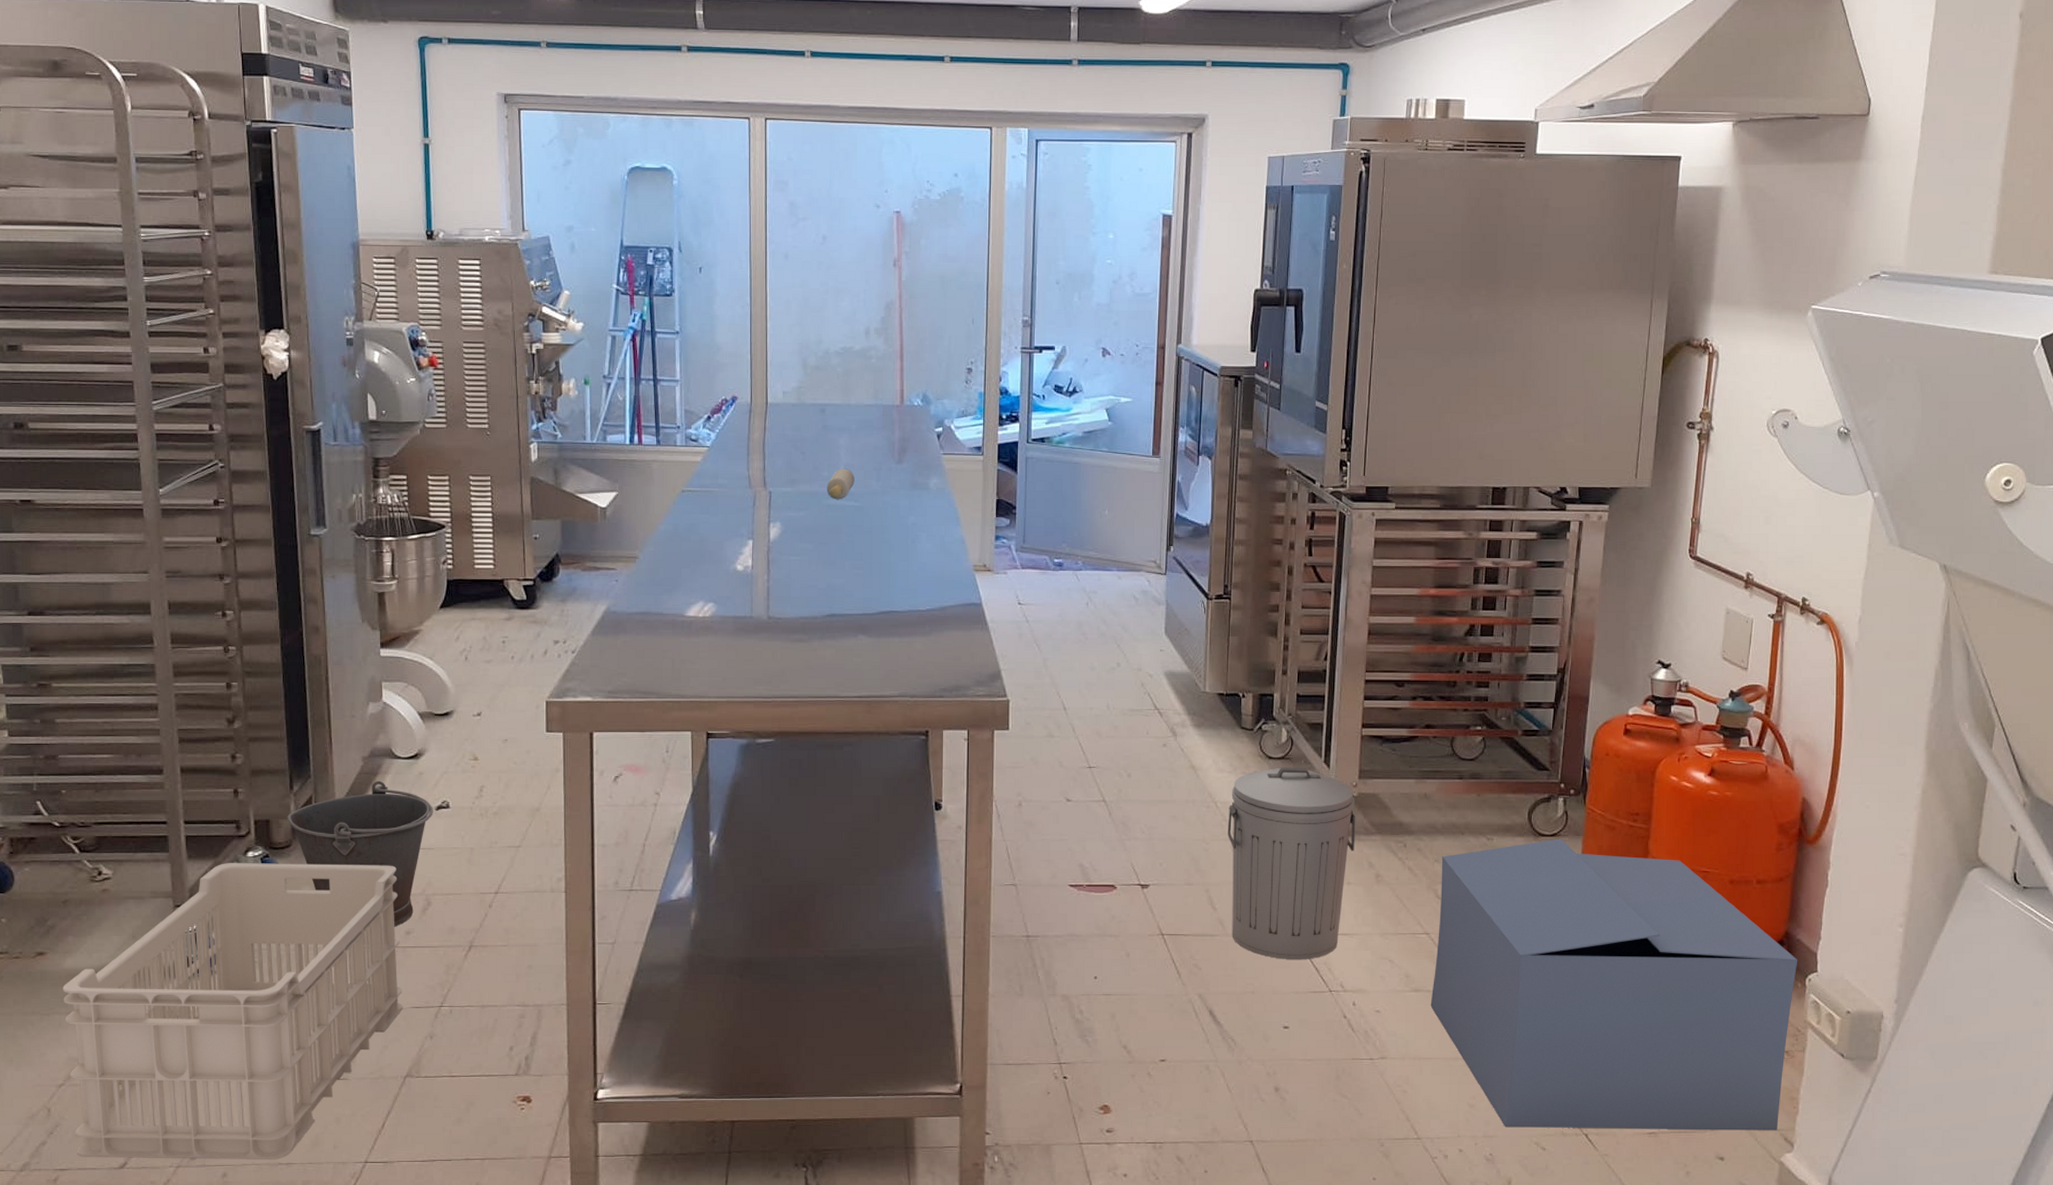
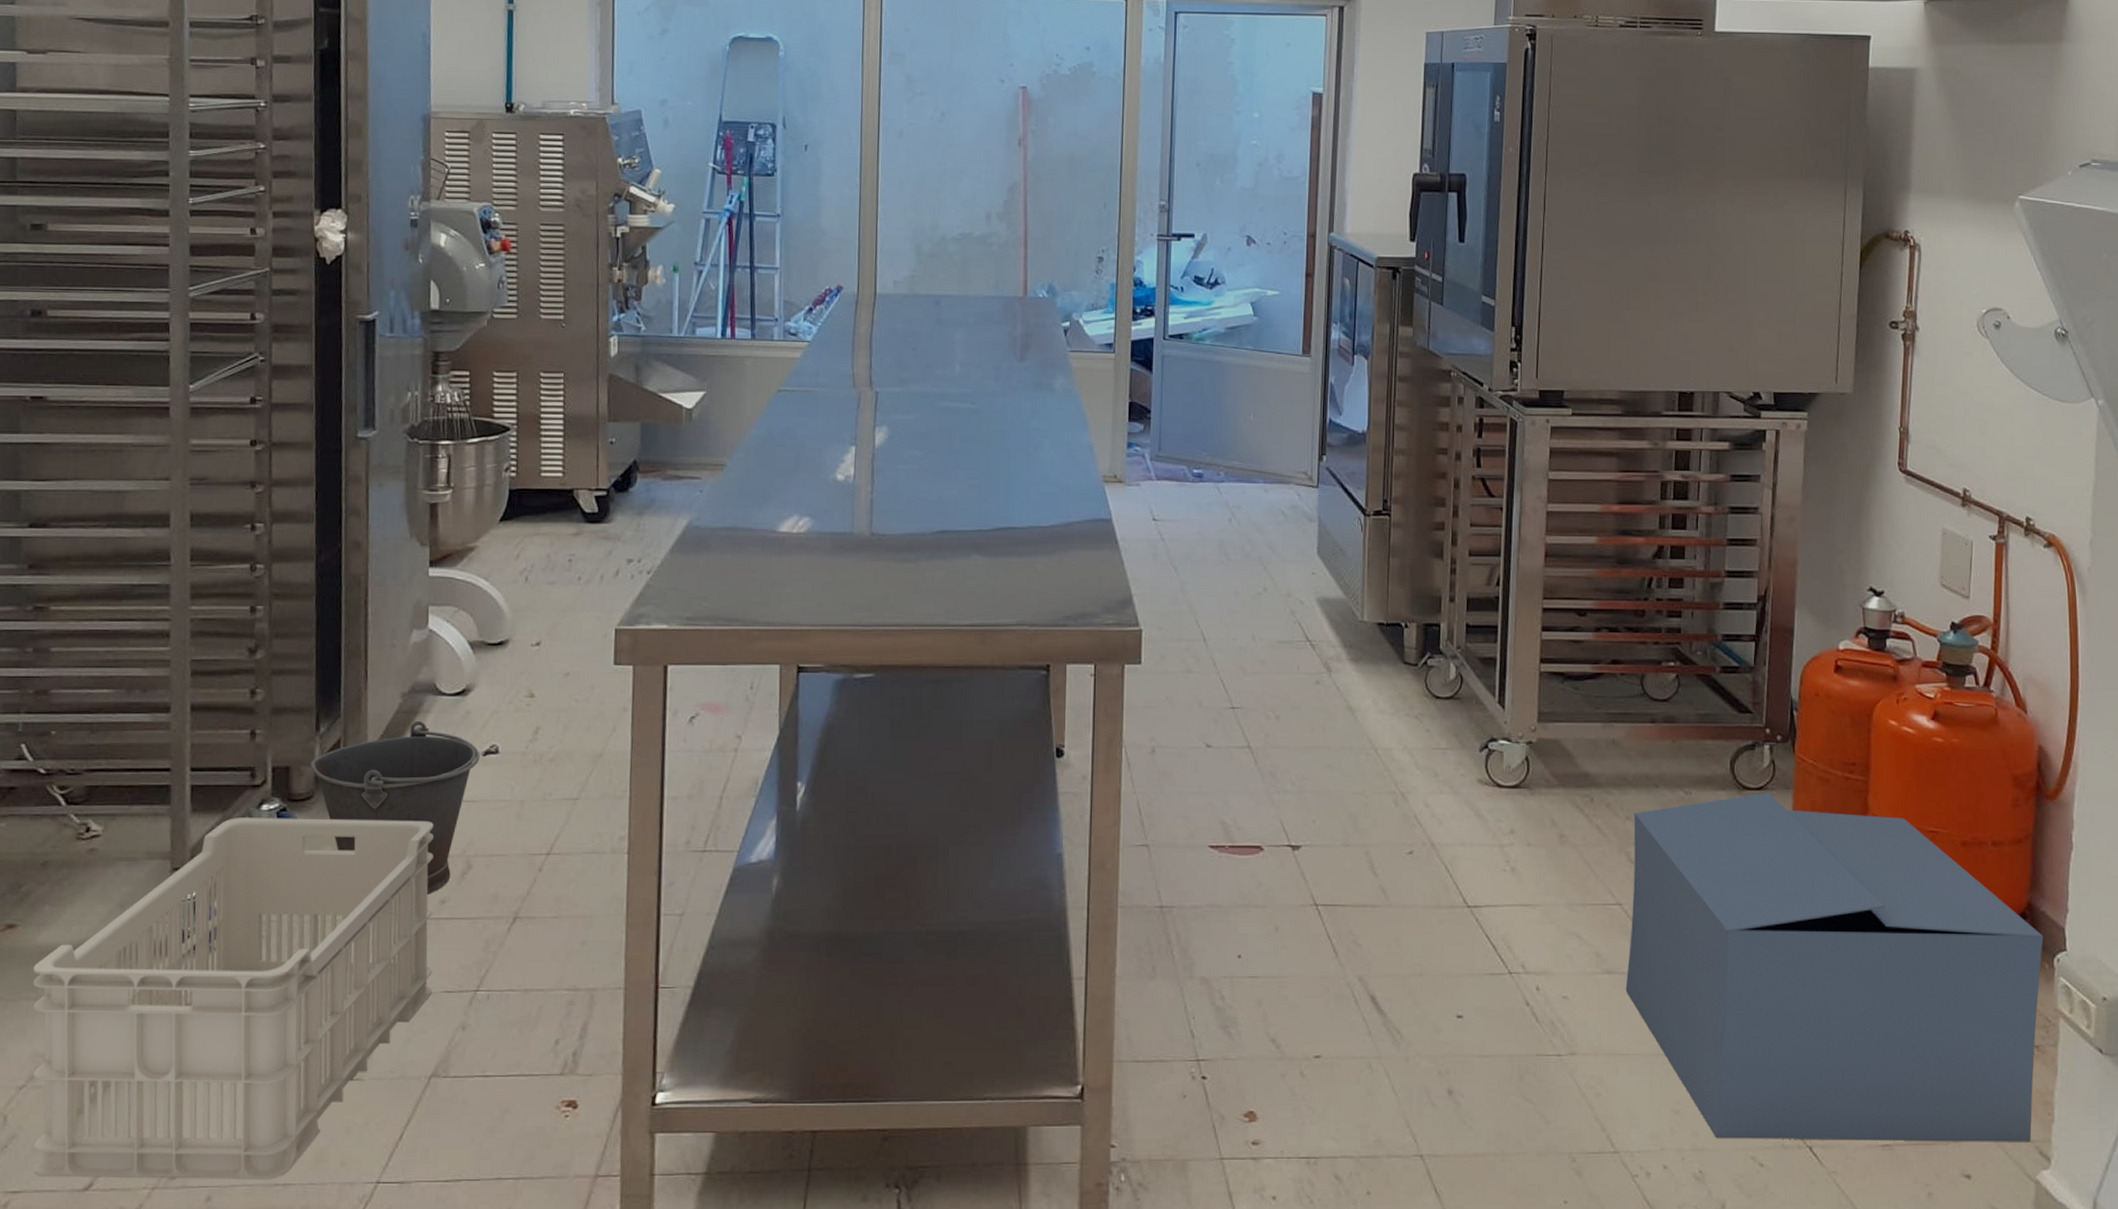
rolling pin: present [826,468,855,500] -> none [939,366,971,402]
trash can: present [1227,767,1356,959] -> none [1390,708,1536,935]

